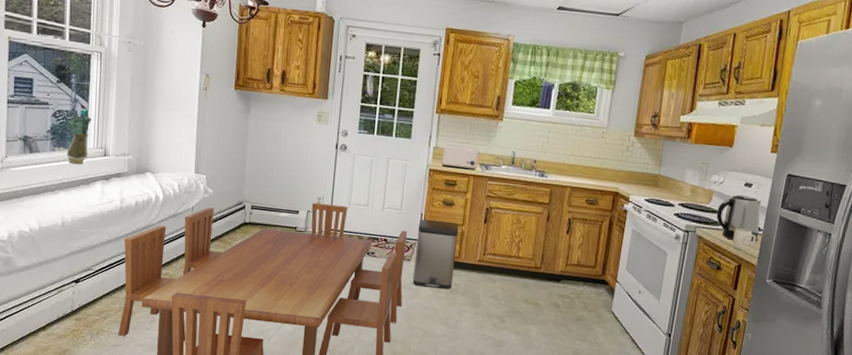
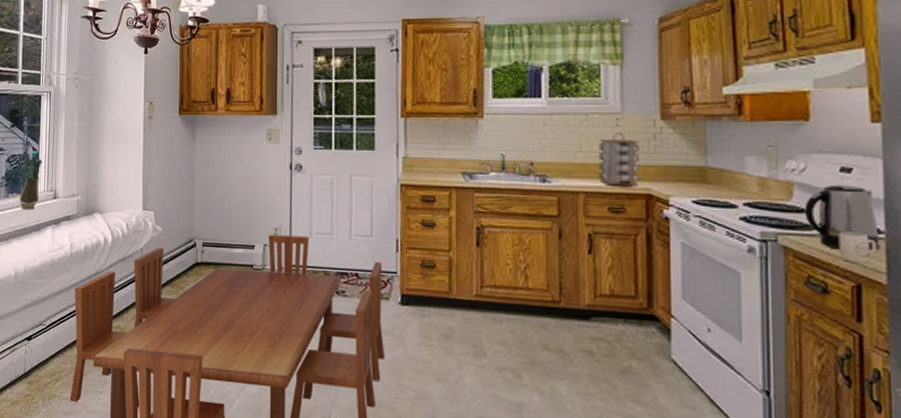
pedal bin: present [412,219,459,290] -> none [394,245,446,336]
toaster: present [442,144,480,171] -> none [415,153,460,183]
spice rack: none [582,143,616,186] -> present [597,132,641,187]

